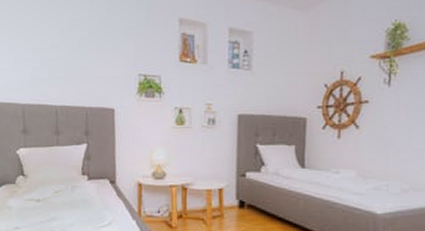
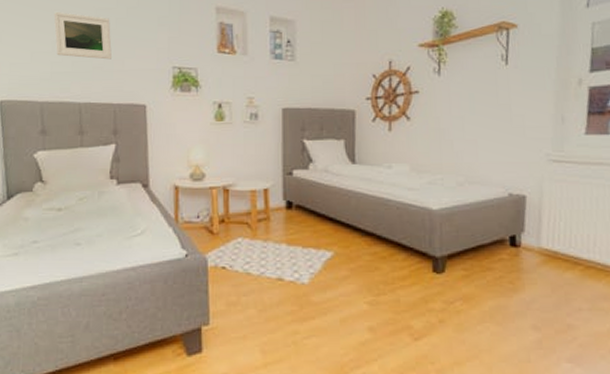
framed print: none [34,22,85,67] -> present [53,11,112,60]

